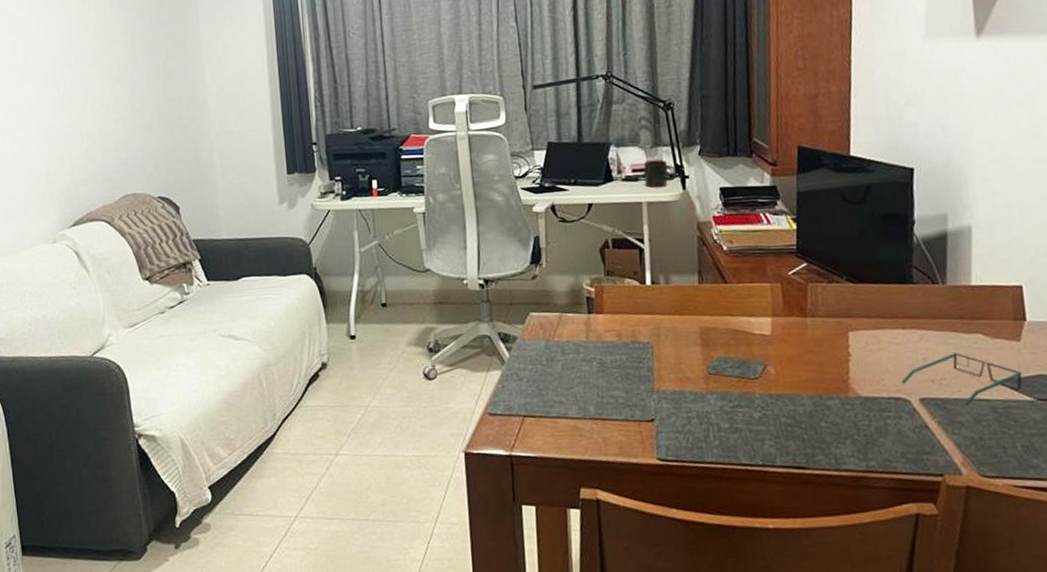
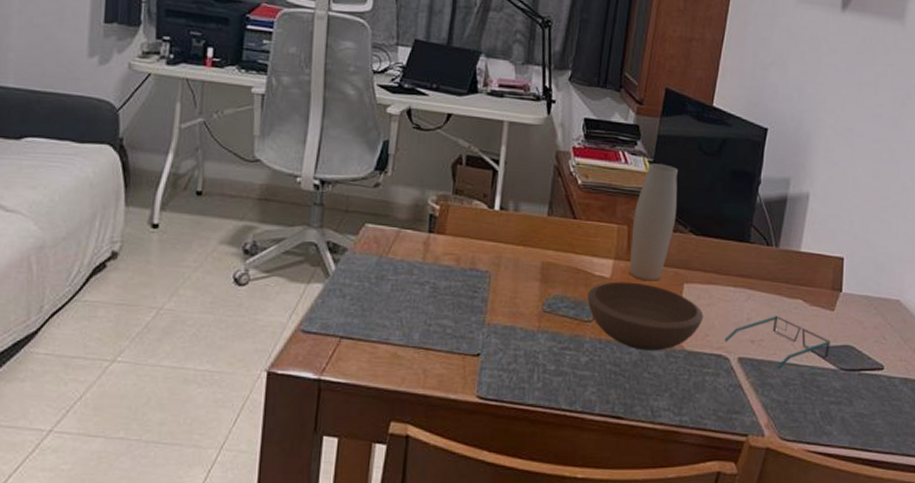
mug: present [643,159,677,188] -> none [509,78,544,108]
bowl: none [750,336,875,401] -> present [588,281,704,351]
vase: none [785,219,830,334] -> present [628,163,678,281]

